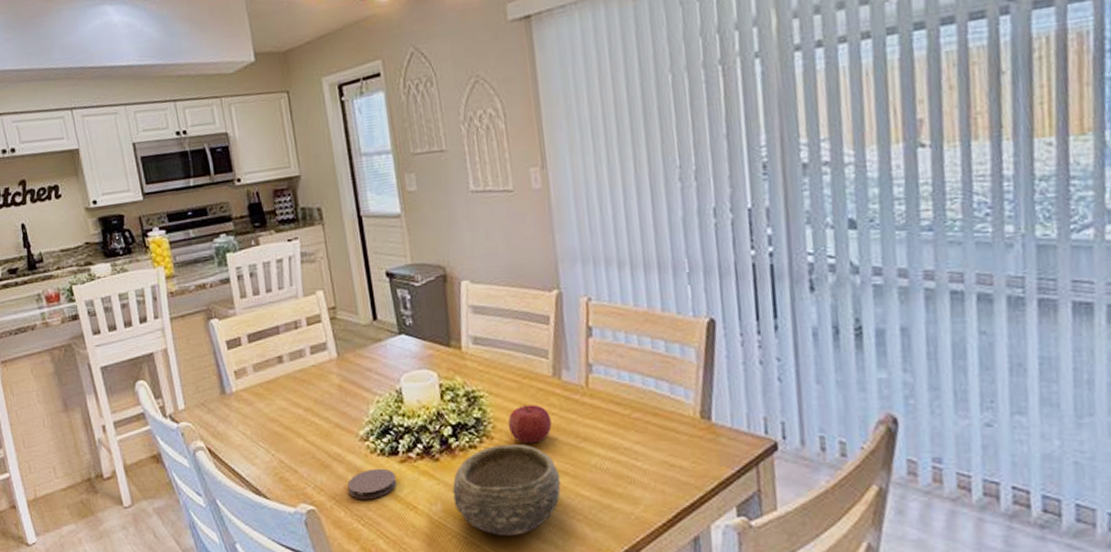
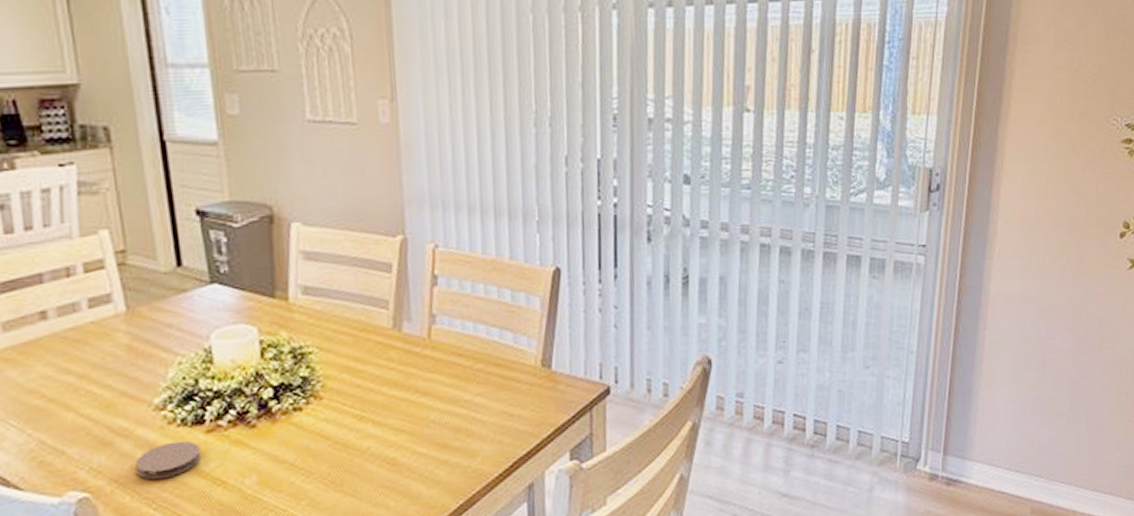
bowl: present [452,444,561,537] -> none [271,403,397,504]
fruit: present [507,404,552,444] -> none [339,359,389,403]

